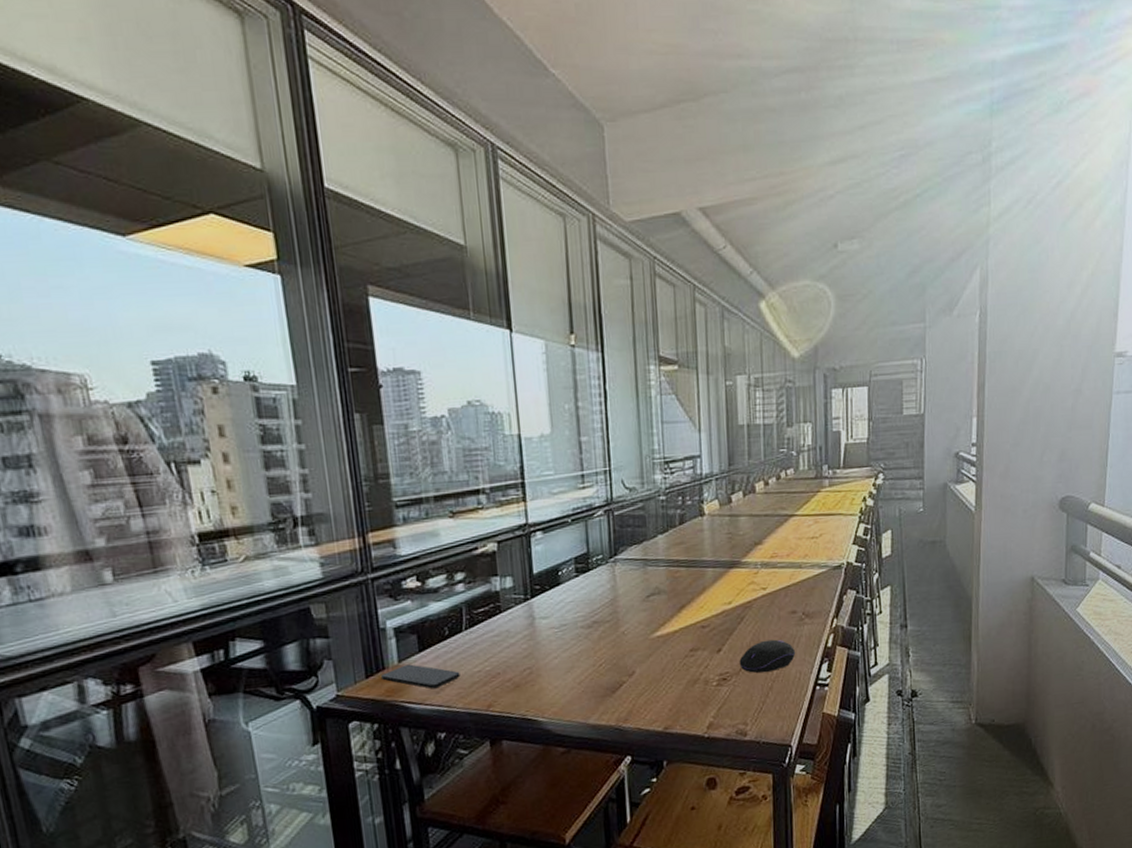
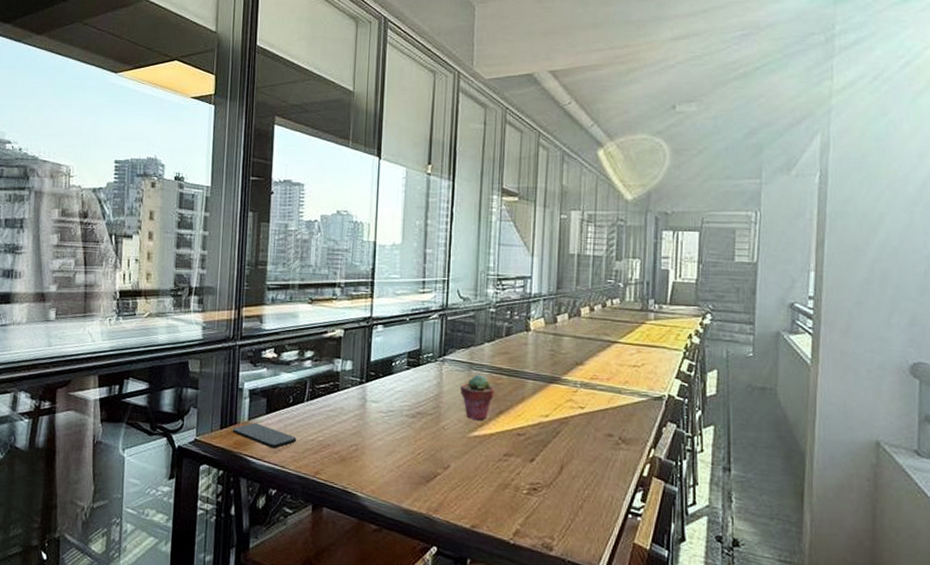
potted succulent: none [637,570,674,620] -> present [460,374,495,421]
computer mouse: present [739,639,796,673] -> none [551,458,610,491]

